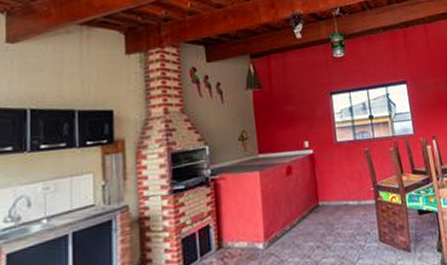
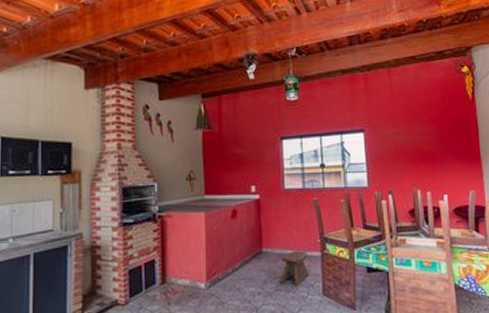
stool: none [337,200,366,236] -> present [280,251,310,286]

